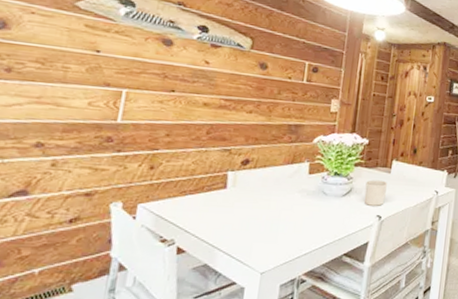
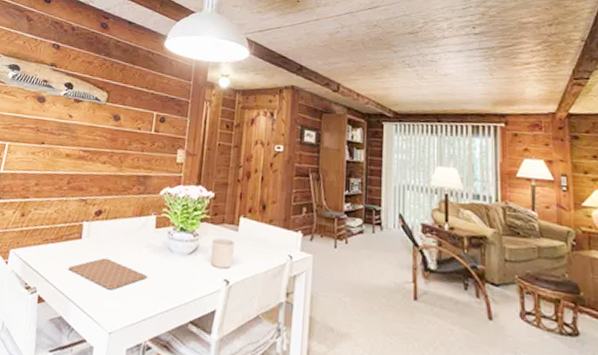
placemat: none [212,205,301,234] -> present [68,257,147,290]

